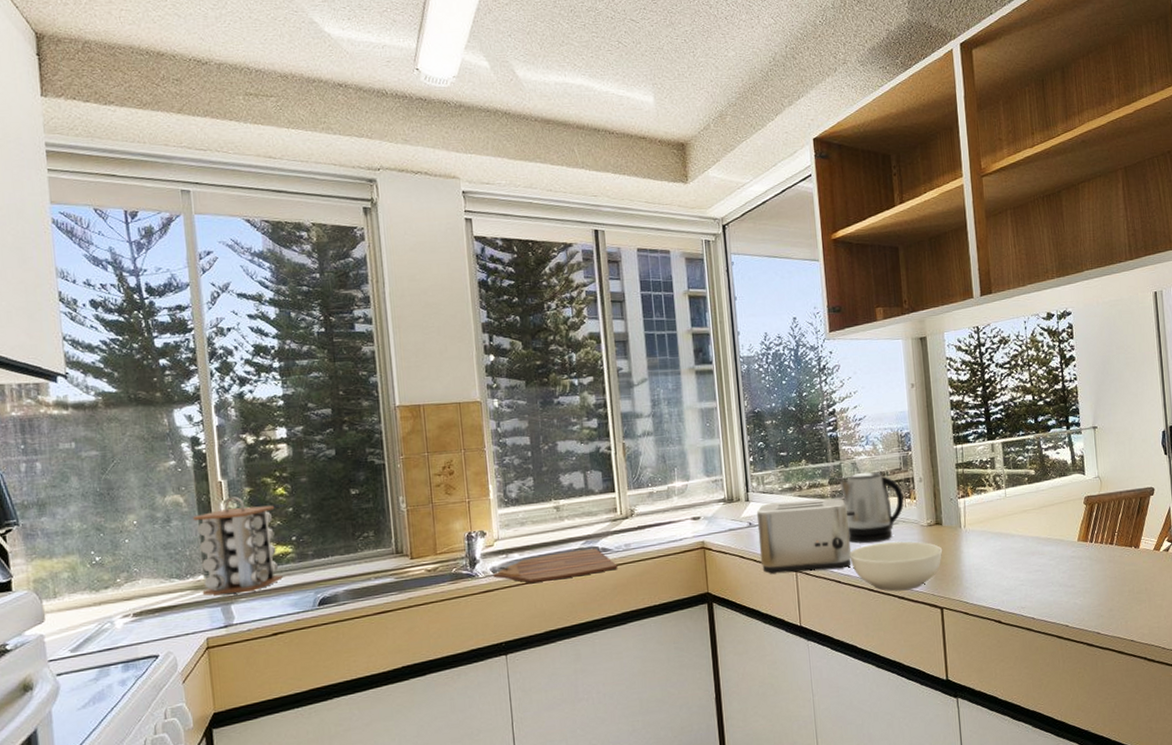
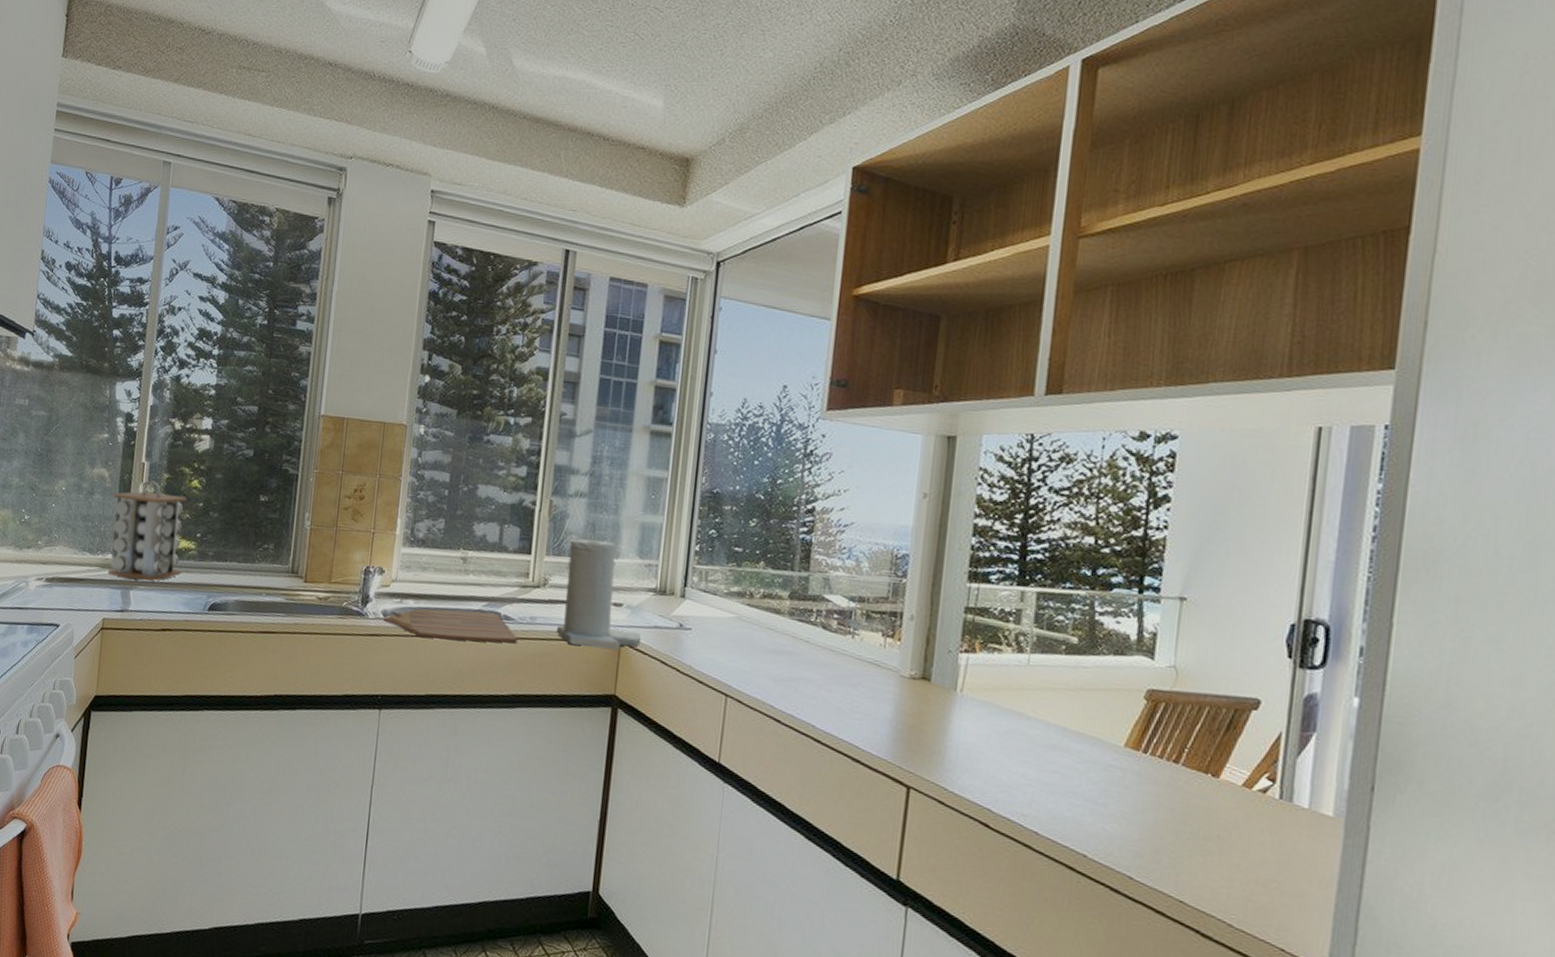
paper towel: none [647,468,720,560] -> present [555,538,640,651]
toaster: present [756,498,856,575] -> none [684,605,817,708]
kettle: present [839,471,905,543] -> none [802,591,886,684]
bowl: present [849,541,943,592] -> none [798,684,925,755]

